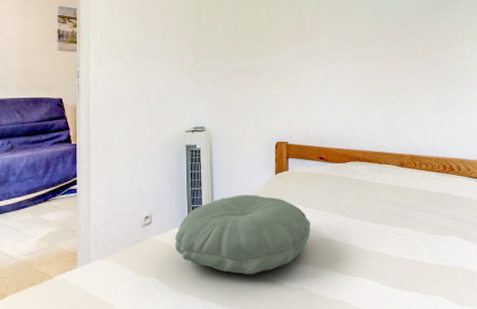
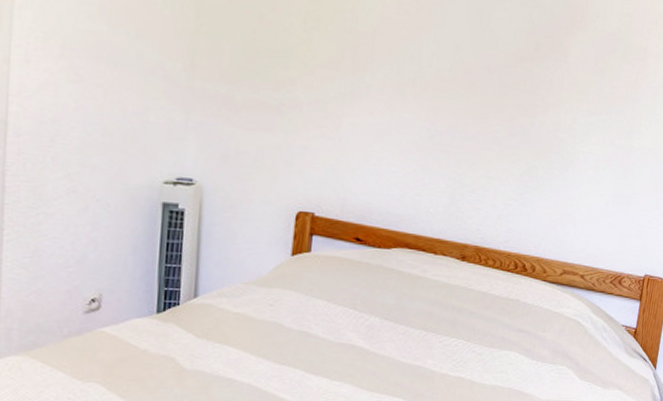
pillow: present [174,194,311,274] -> none [133,279,334,385]

